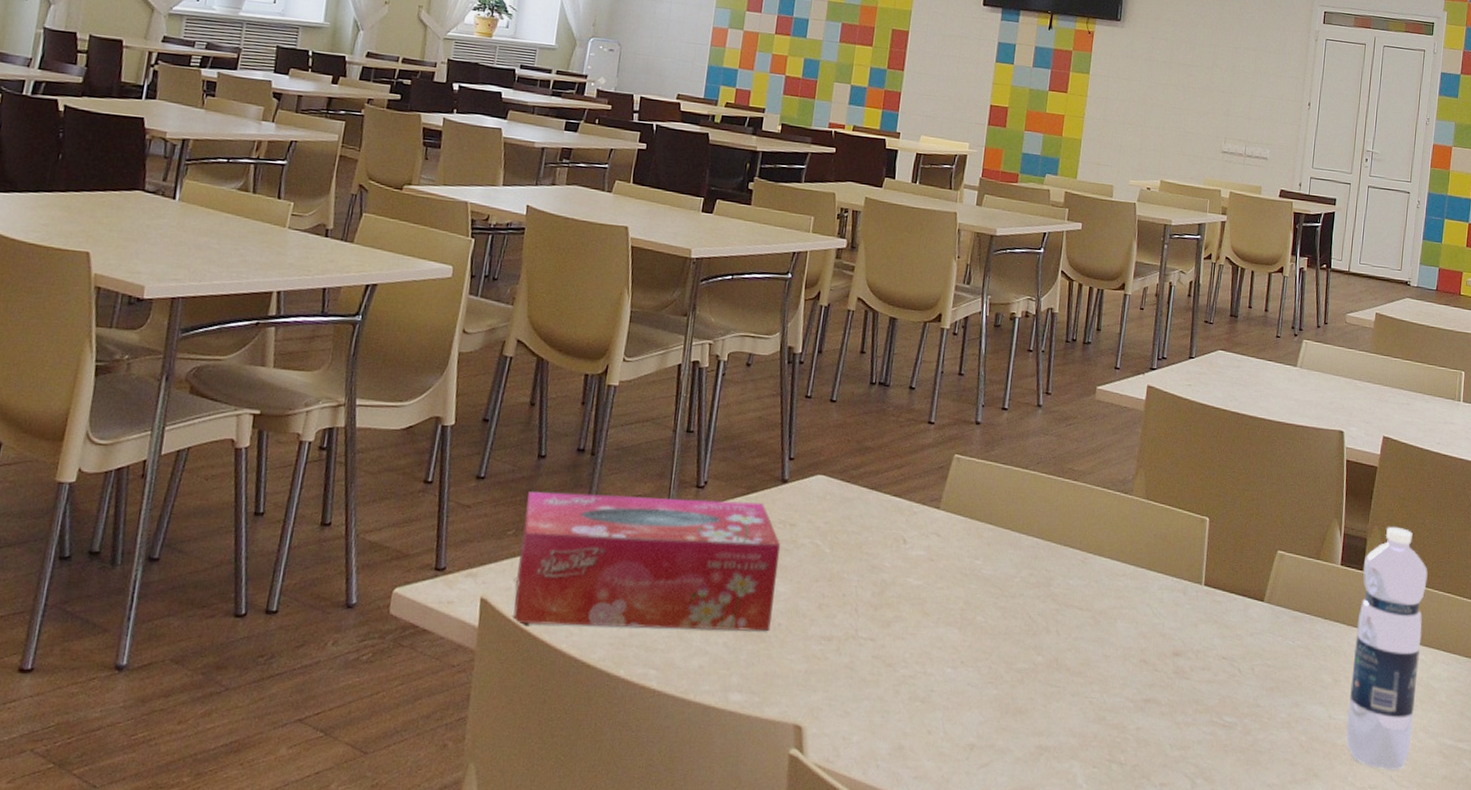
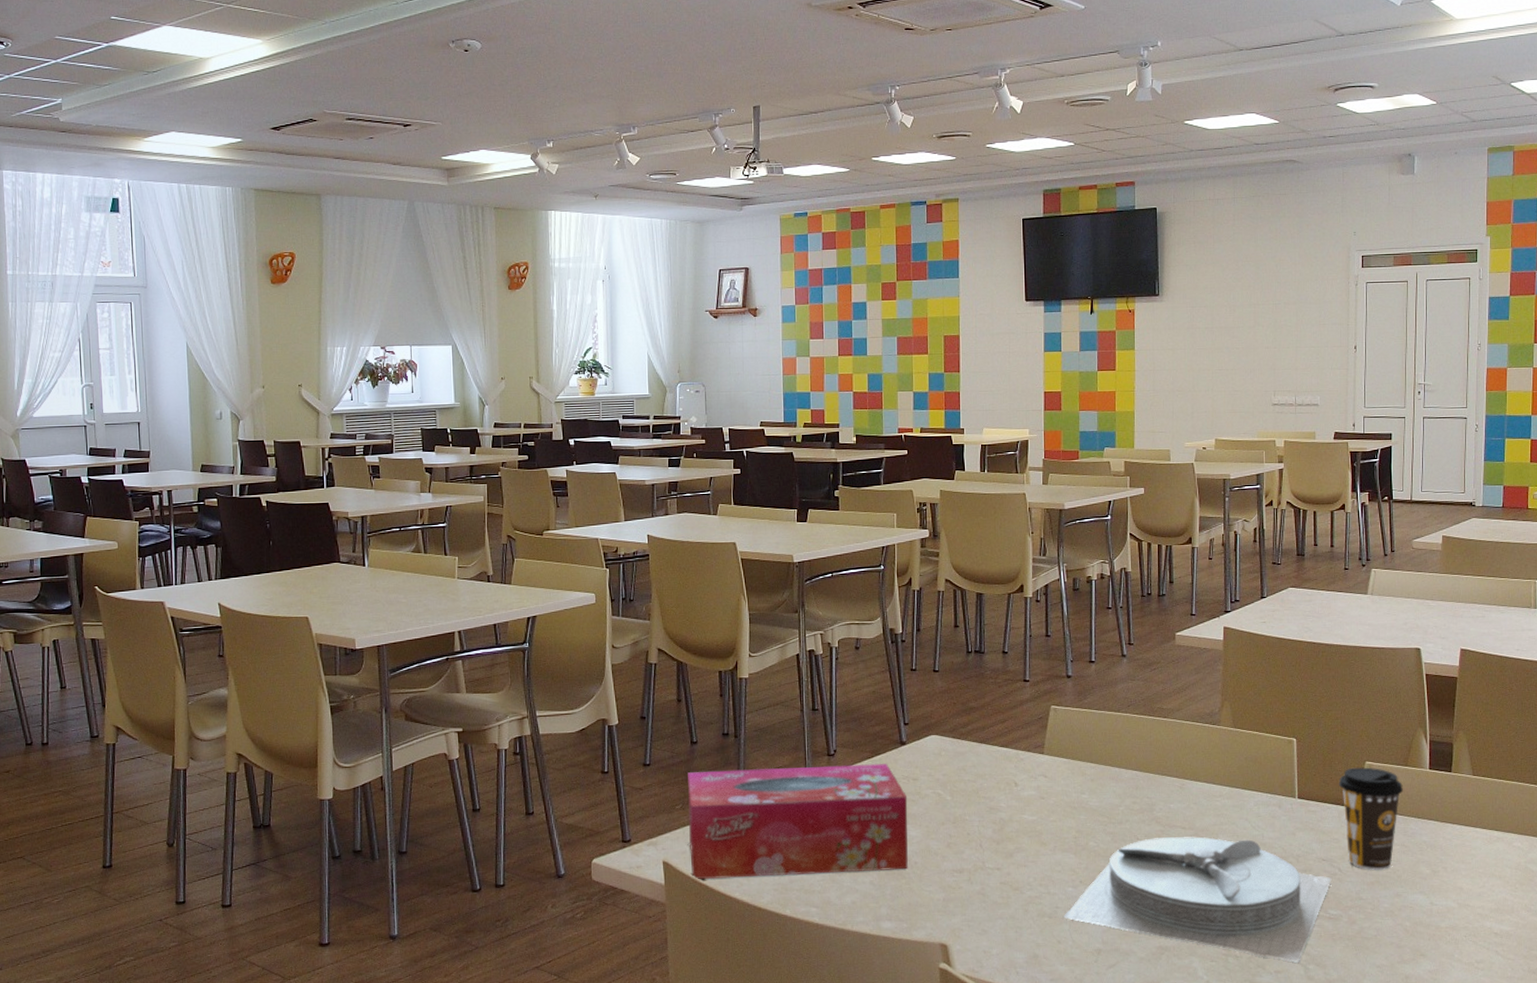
plate: none [937,617,1231,775] -> present [1062,836,1332,963]
coffee cup: none [1247,556,1313,675] -> present [1338,767,1403,871]
water bottle: present [1345,526,1428,771] -> none [1447,729,1517,946]

